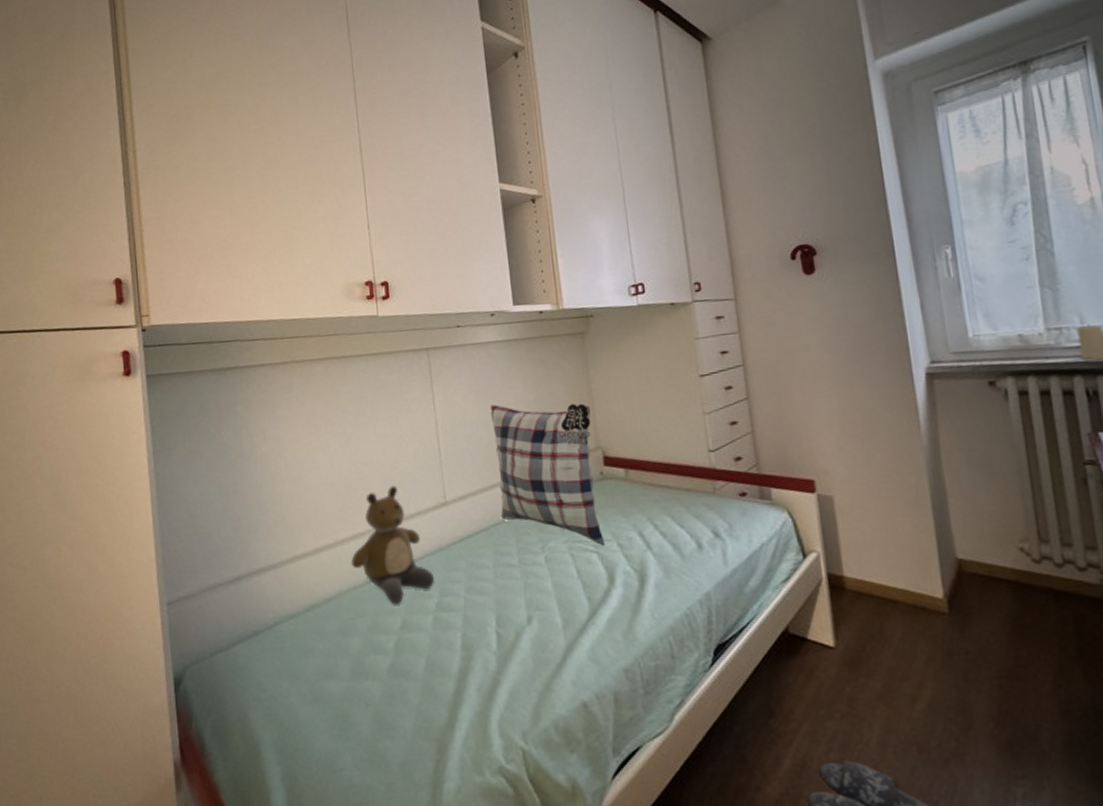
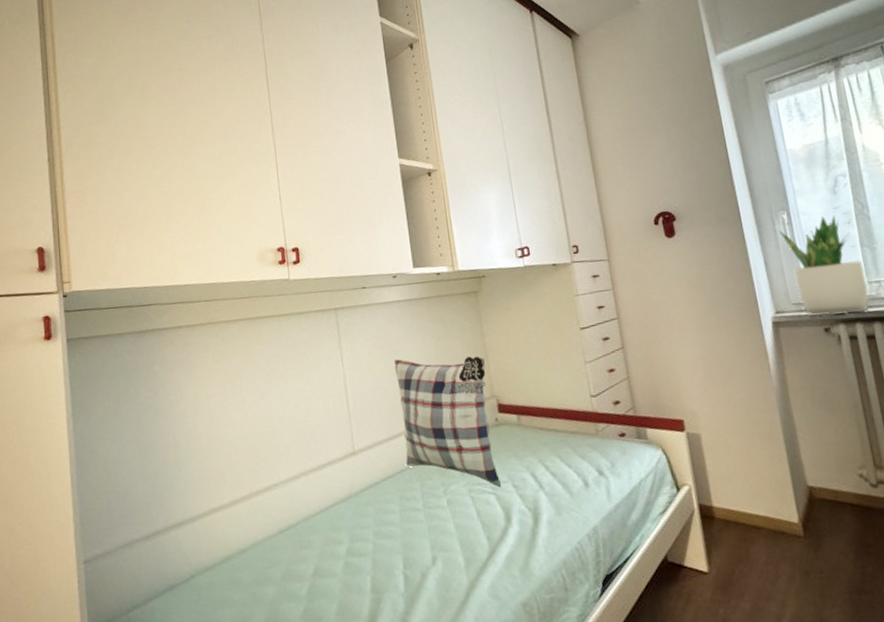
bear: present [351,485,435,605] -> none [265,437,345,553]
planter: none [940,249,1046,366] -> present [779,214,869,315]

